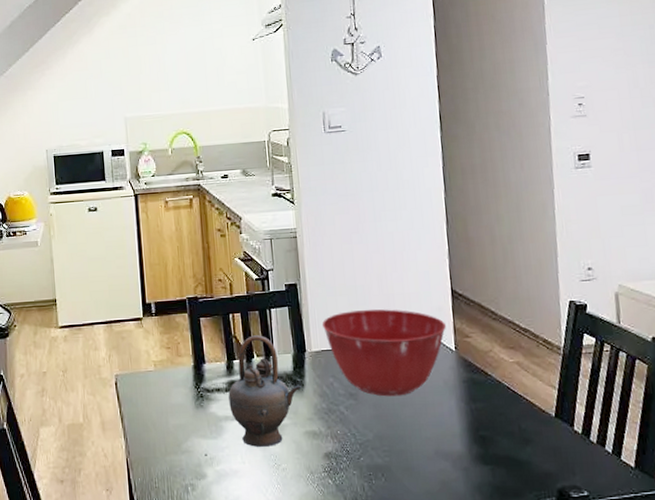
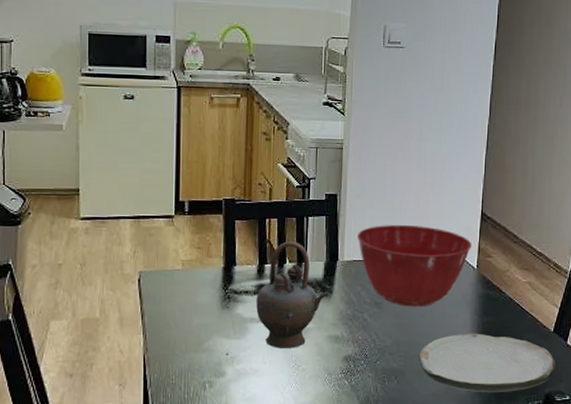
plate: none [404,422,566,489] -> present [418,333,556,392]

